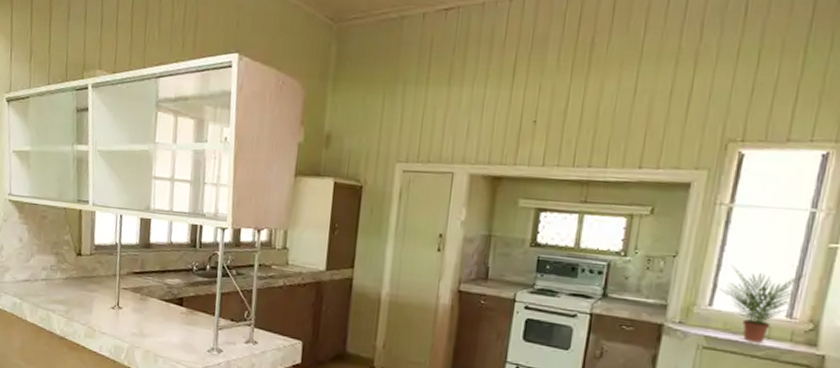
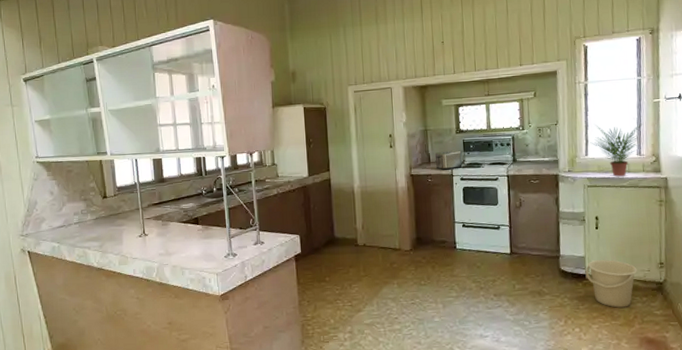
toaster: none [494,266,533,293] -> present [434,150,463,170]

